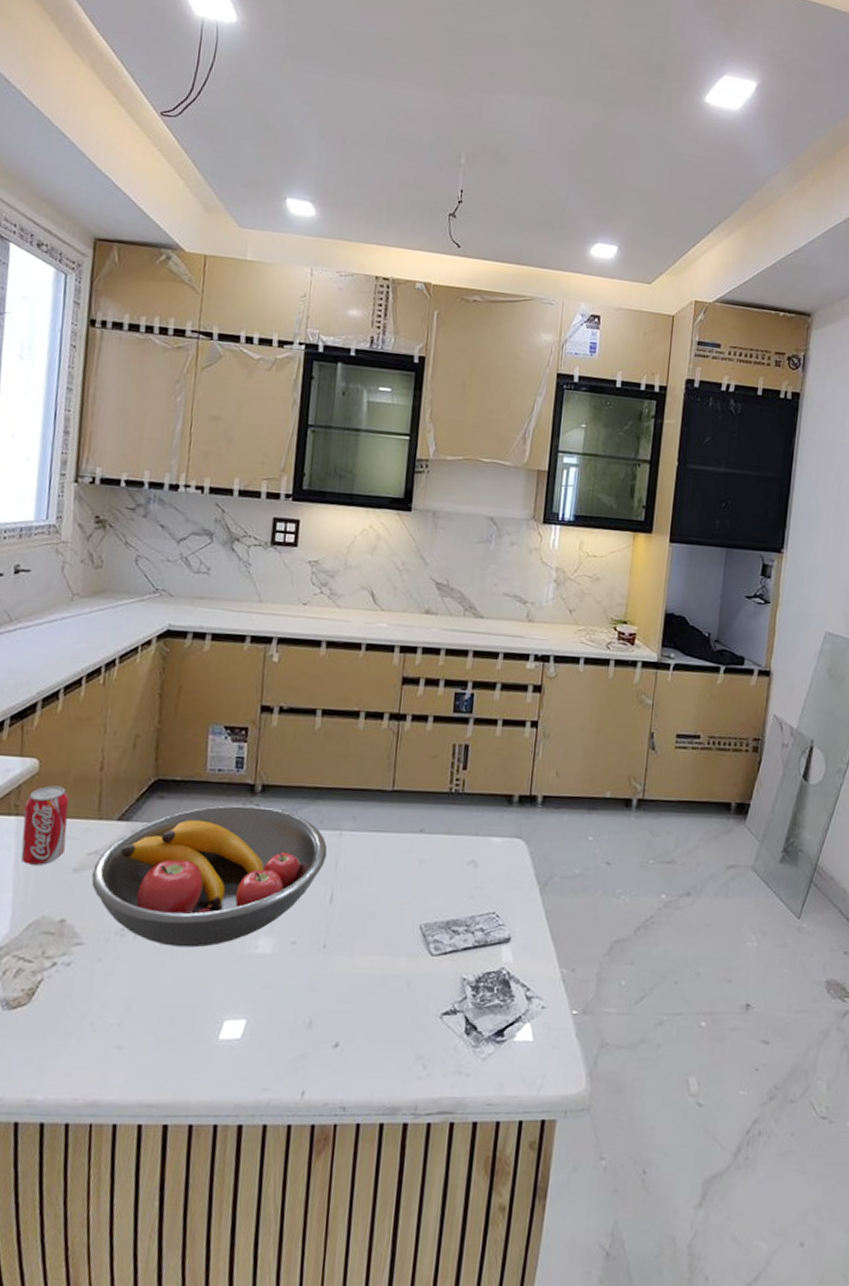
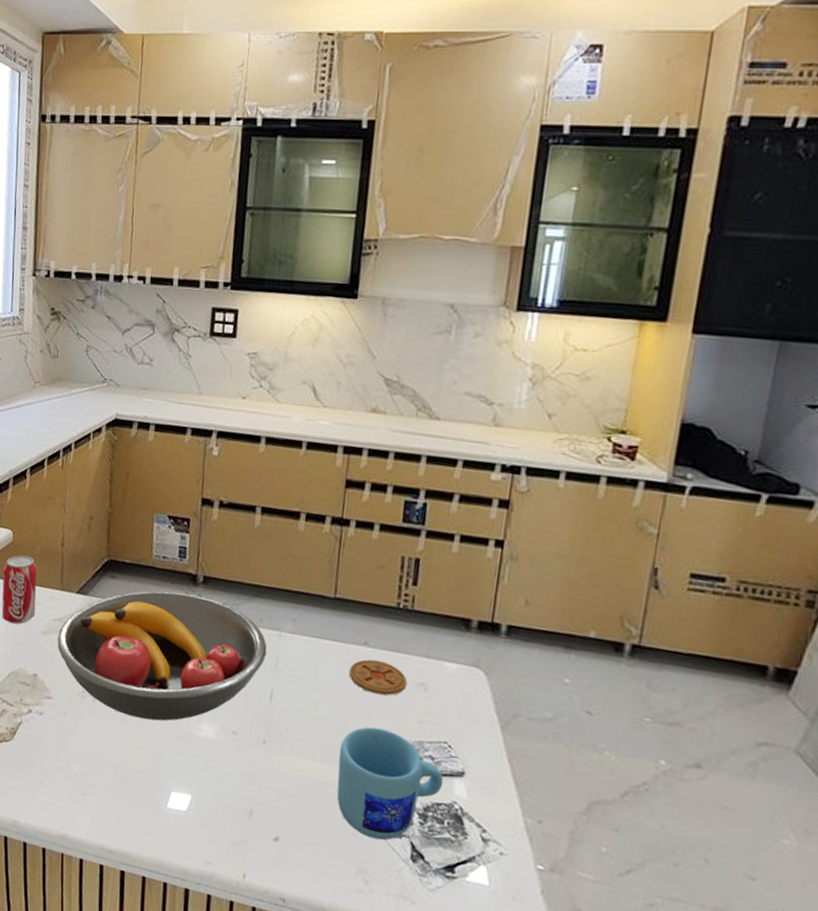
mug: none [396,910,493,1021] -> present [336,727,444,841]
coaster: none [406,845,460,878] -> present [349,659,408,696]

